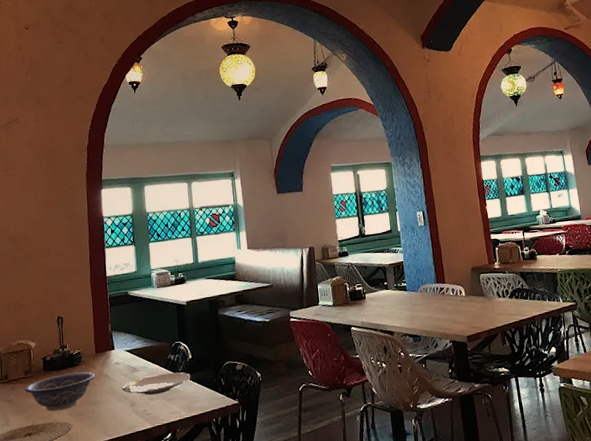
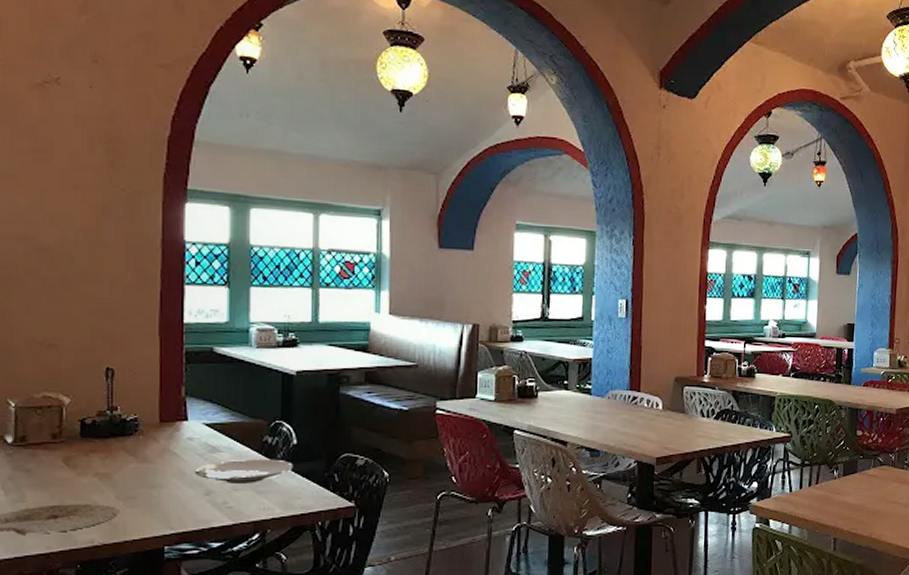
decorative bowl: present [24,371,96,412] -> none [50,444,158,491]

